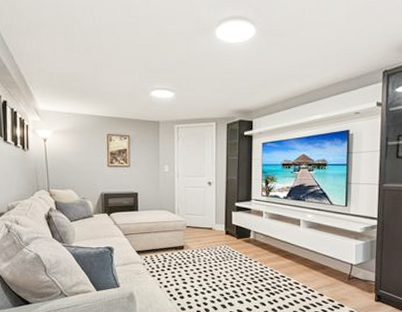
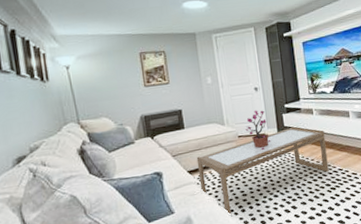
coffee table: none [145,225,272,300] -> present [196,126,329,216]
potted plant: none [194,204,217,243] -> present [245,110,271,150]

